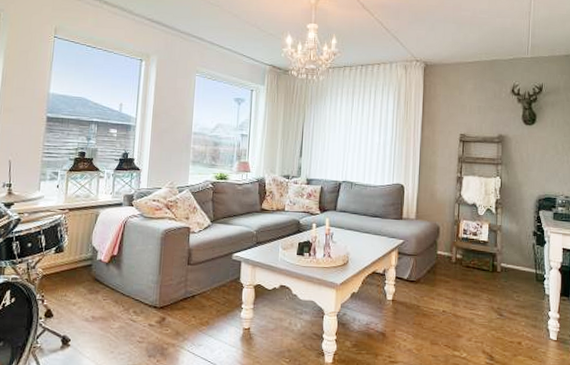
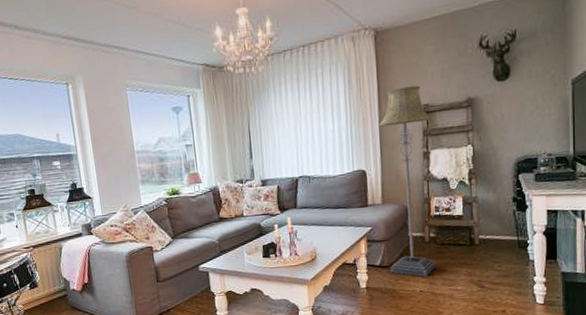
floor lamp: none [417,115,467,296] -> present [379,85,435,277]

